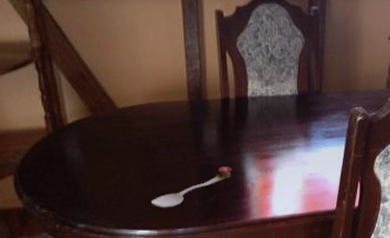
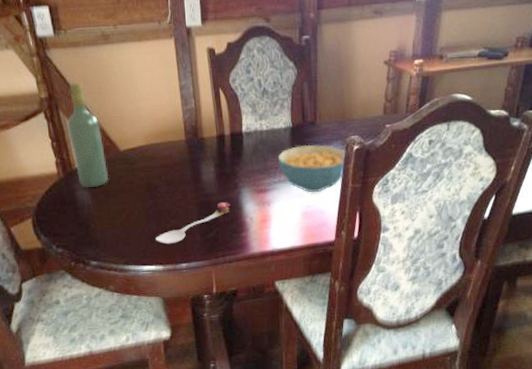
wine bottle: none [60,33,104,146] -> present [67,81,109,188]
cereal bowl: none [282,113,350,161] -> present [277,144,347,193]

